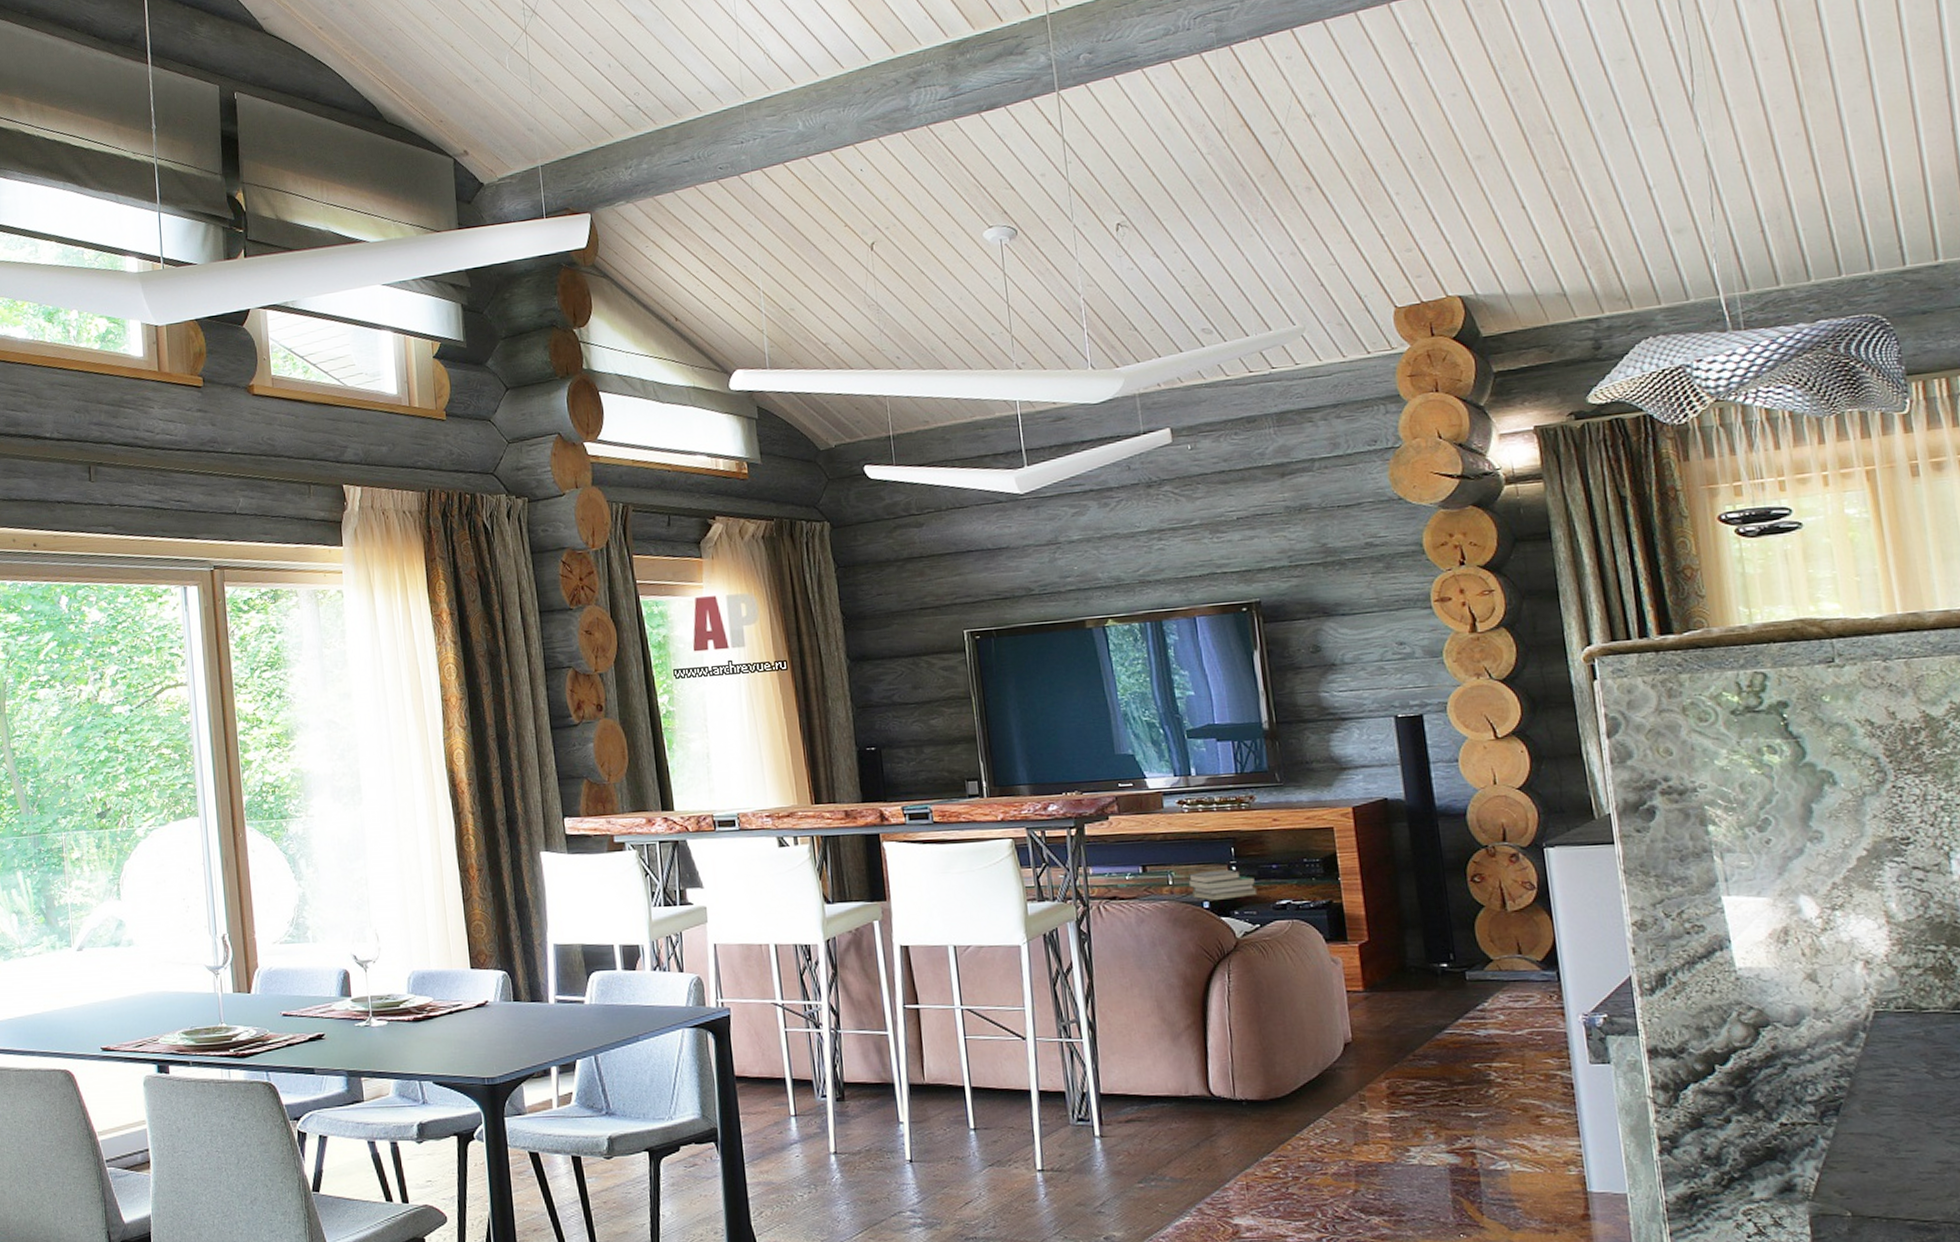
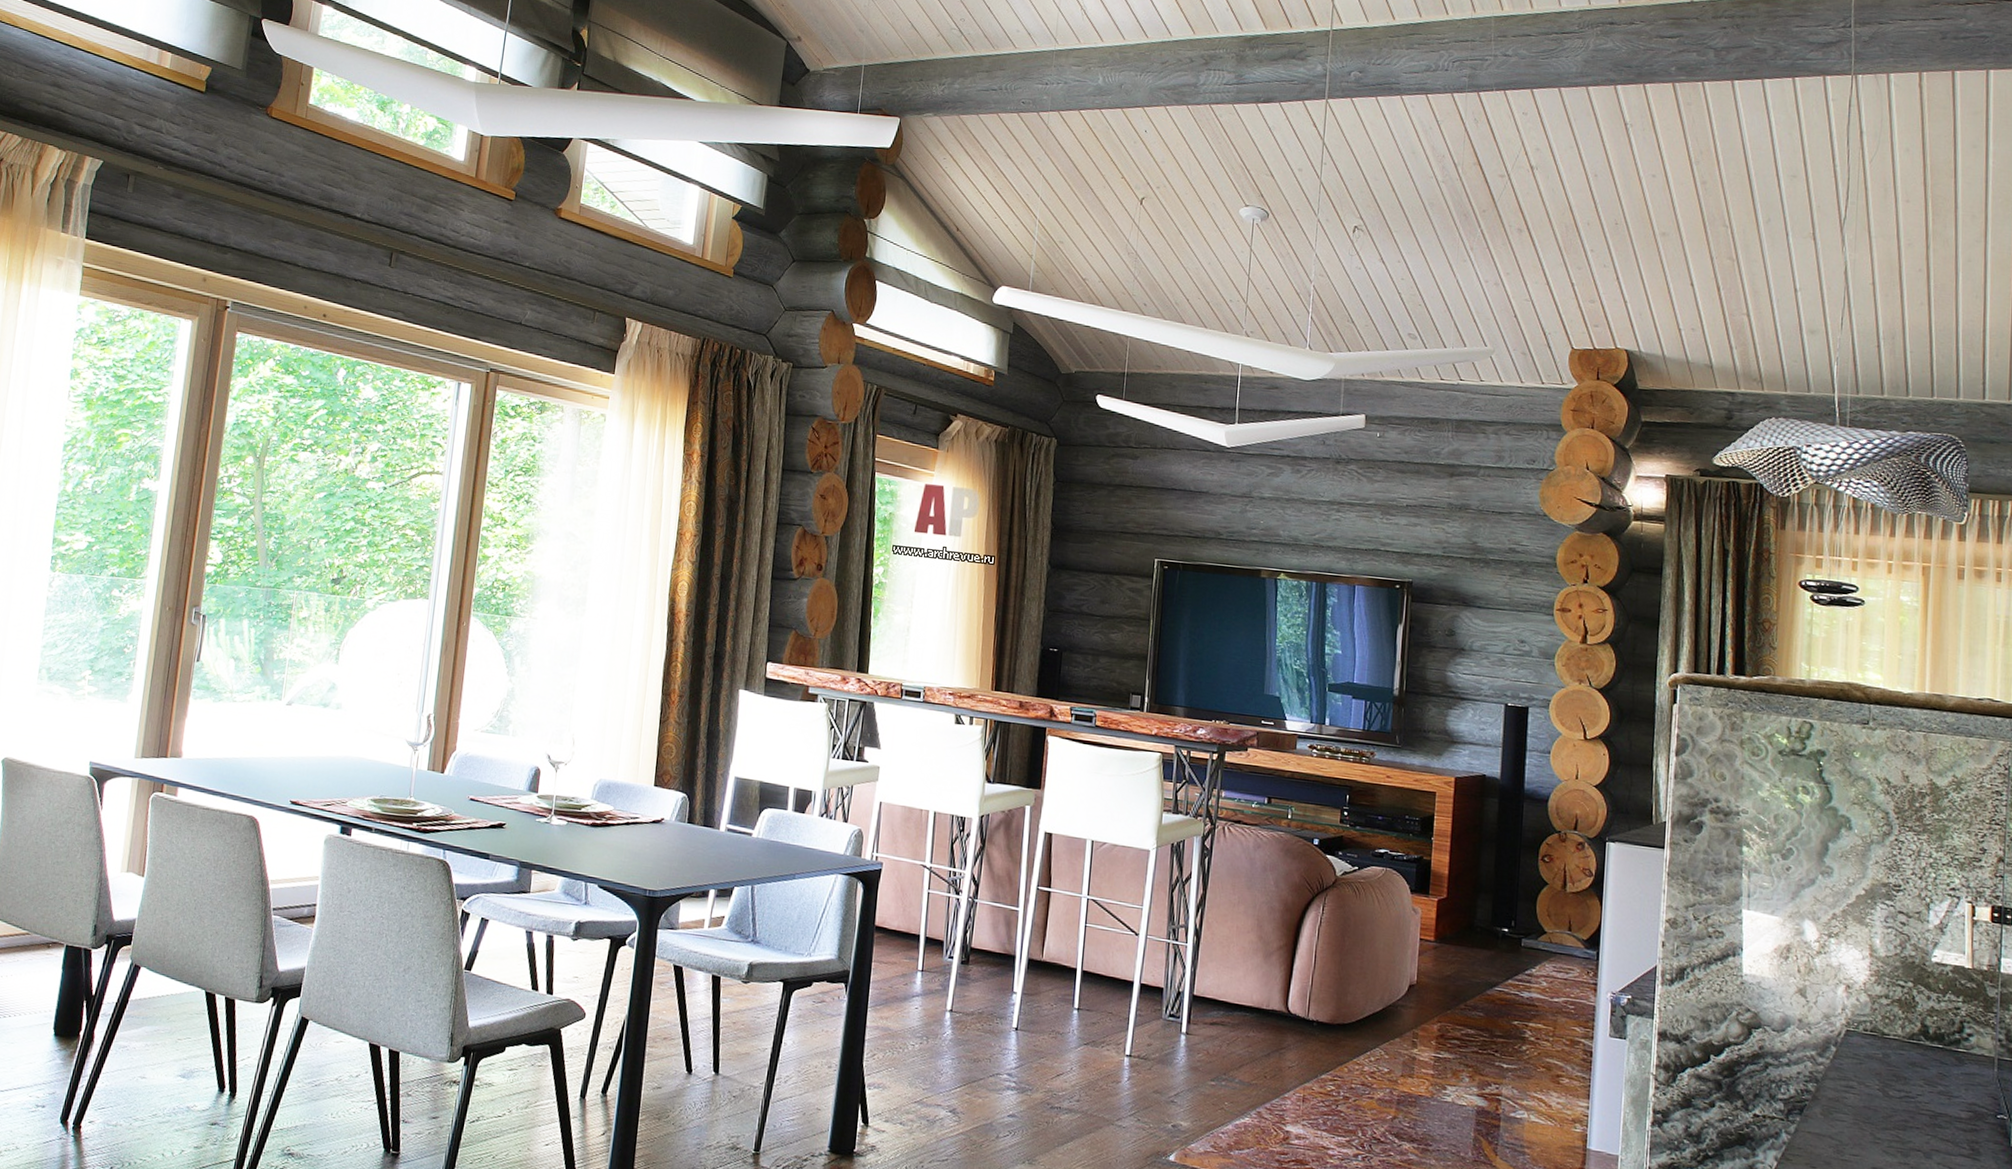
books: present [1188,869,1258,900] -> none [1304,811,1362,841]

